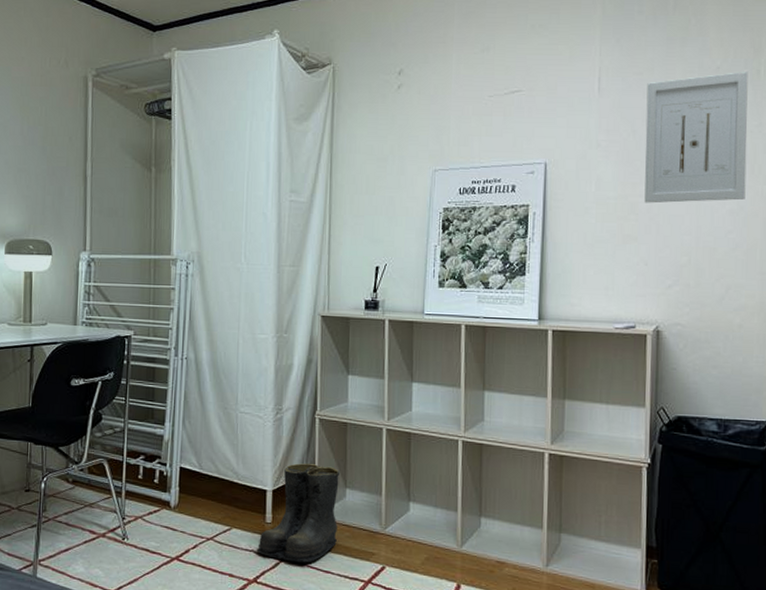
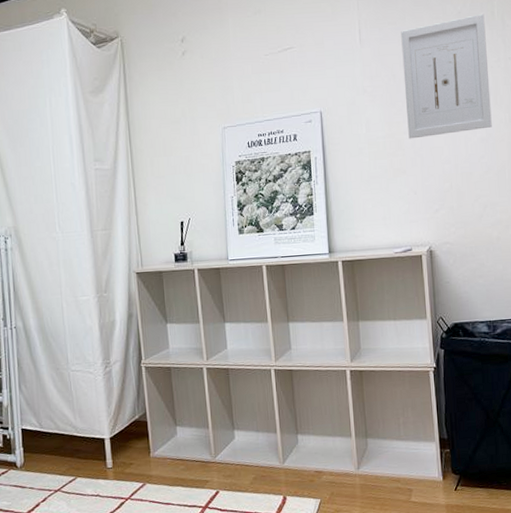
boots: present [257,463,341,563] -> none [102,408,176,500]

